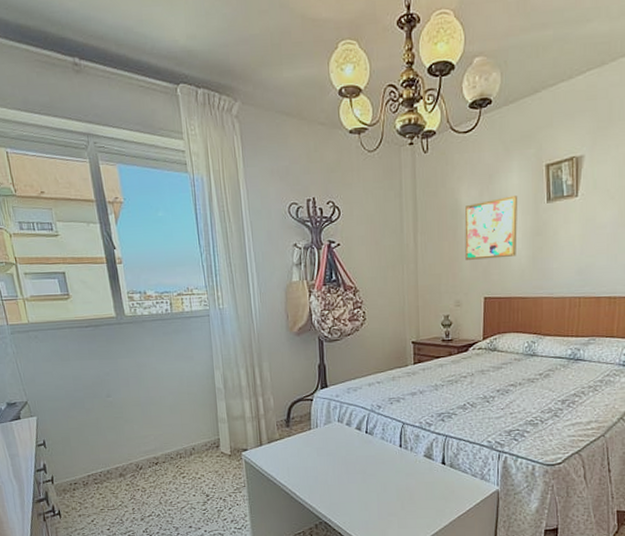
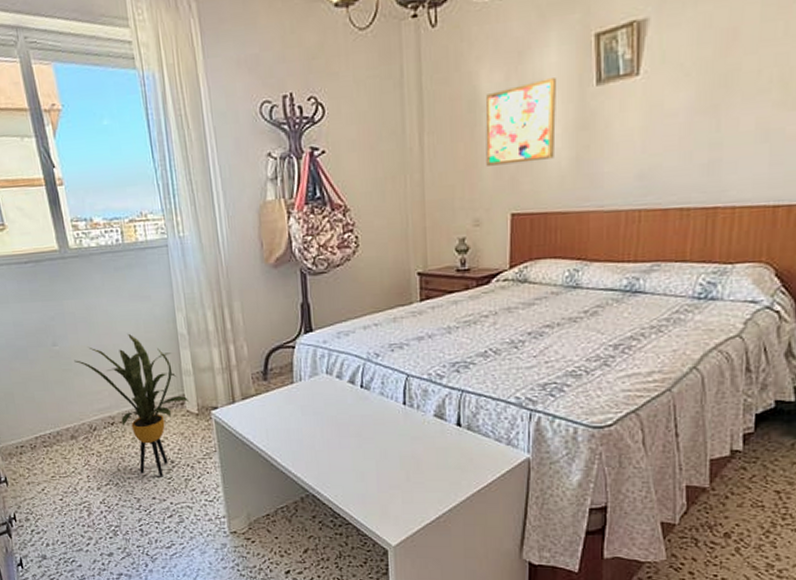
house plant: none [125,387,224,509] -> present [74,333,190,477]

